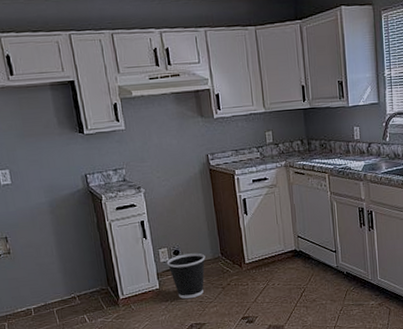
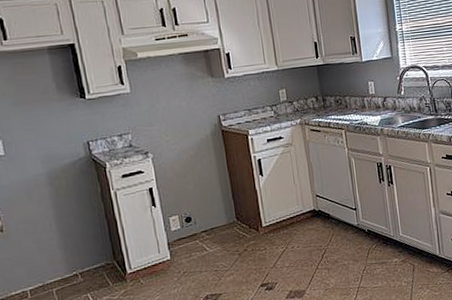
wastebasket: present [166,253,206,299] -> none [178,218,220,269]

